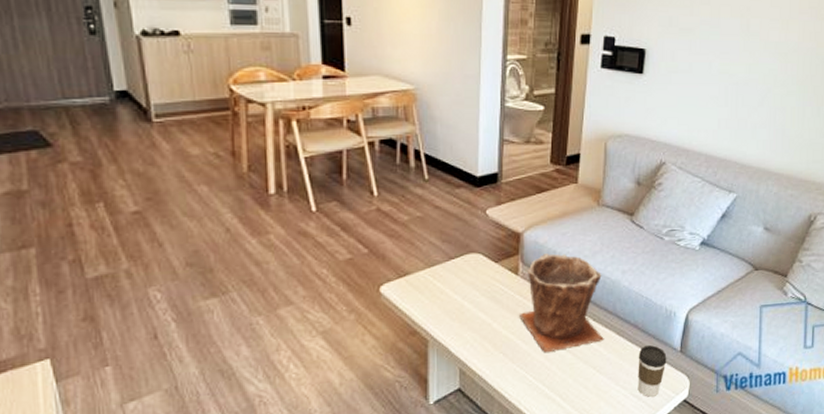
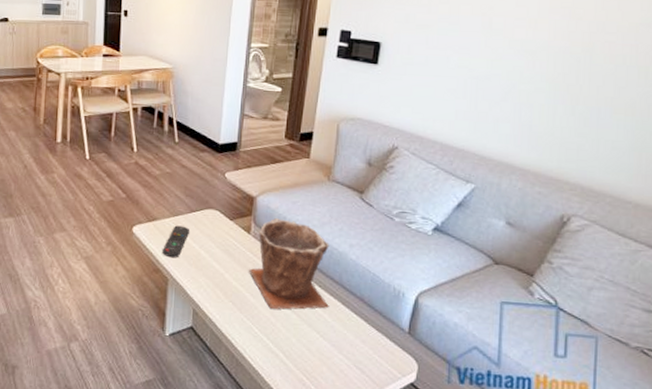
remote control: none [419,277,449,316] -> present [162,225,189,258]
coffee cup: present [637,345,667,397] -> none [361,321,394,373]

